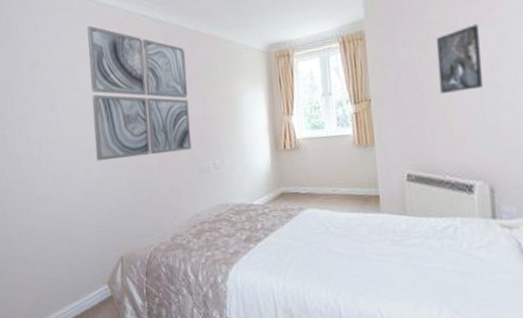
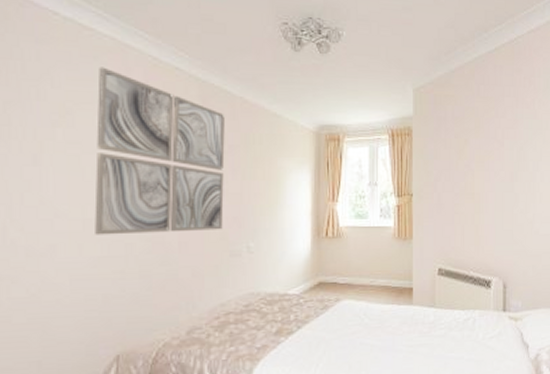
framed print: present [437,24,483,94] -> none [471,137,505,195]

